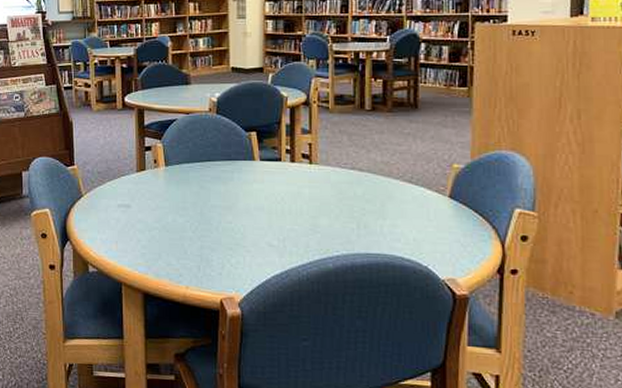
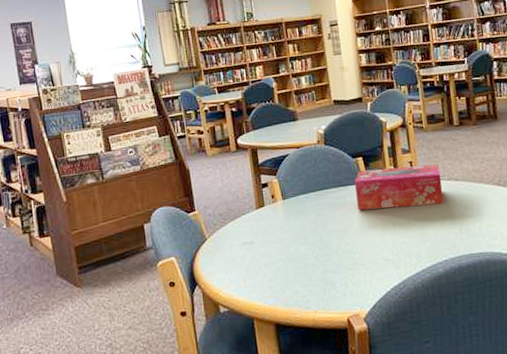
tissue box: none [245,146,343,194] -> present [354,164,443,211]

